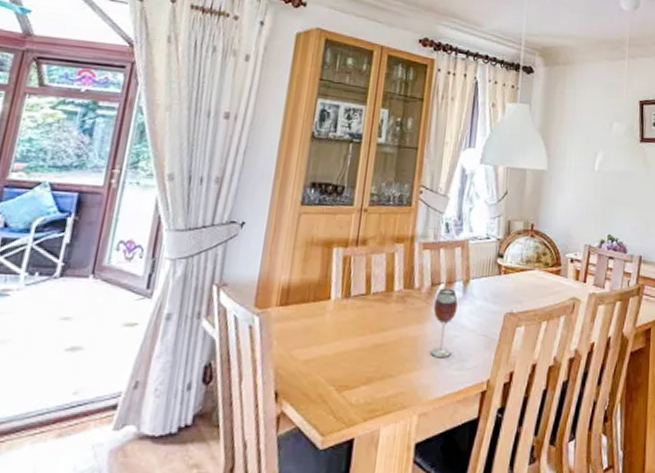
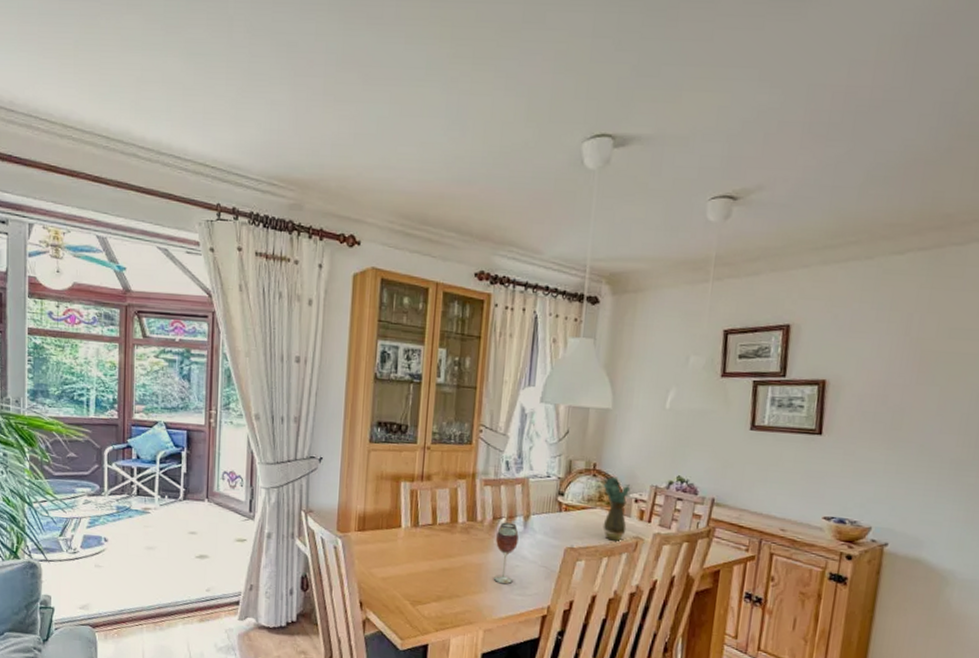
vase: none [540,233,567,303] -> present [602,473,631,541]

